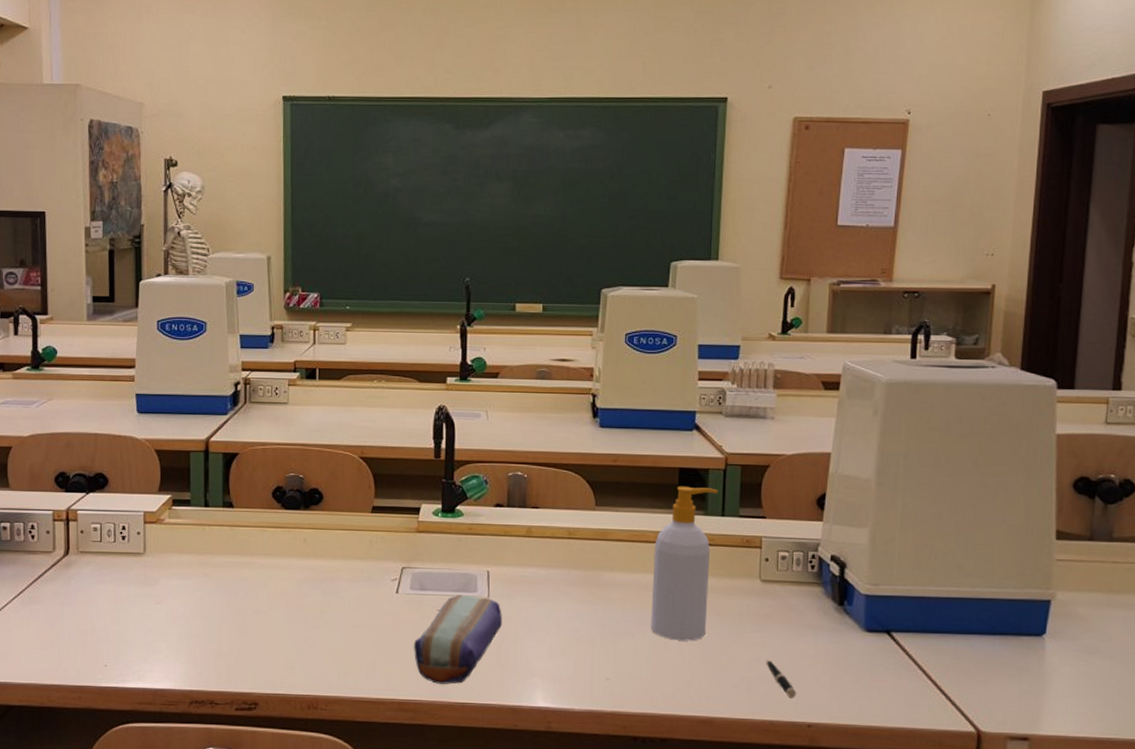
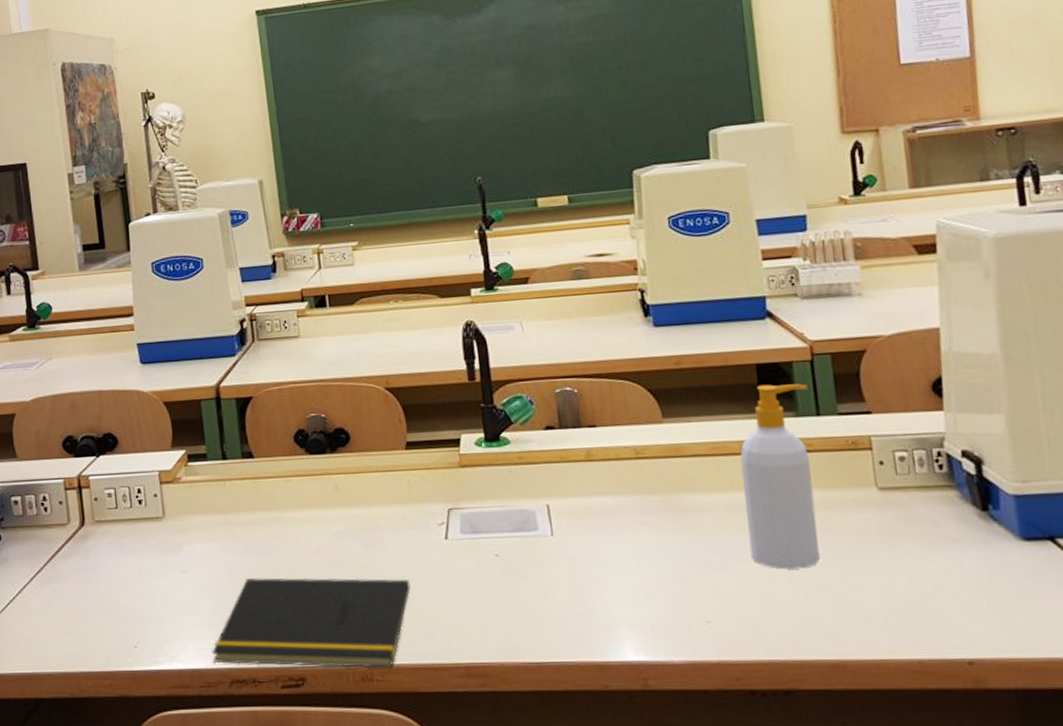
notepad: none [176,613,360,699] -> present [212,577,411,669]
pencil case: present [414,594,503,684] -> none [473,534,574,642]
pen: present [766,658,797,699] -> none [901,582,948,631]

